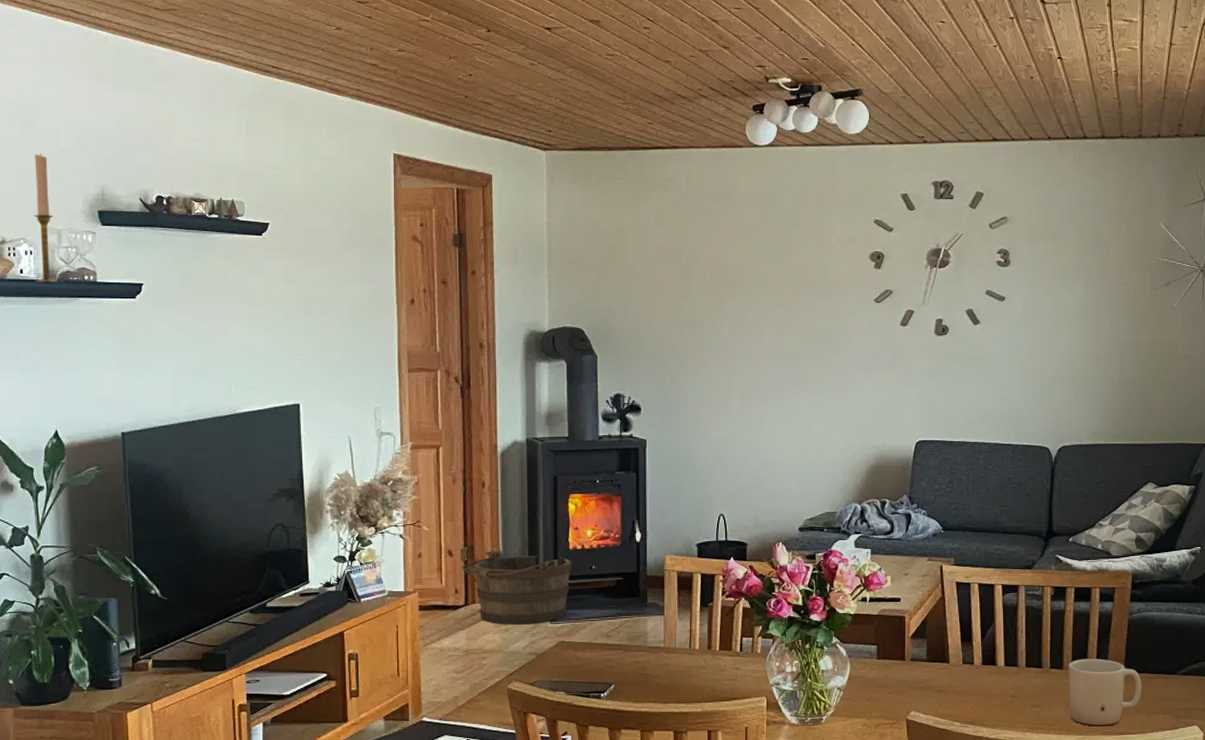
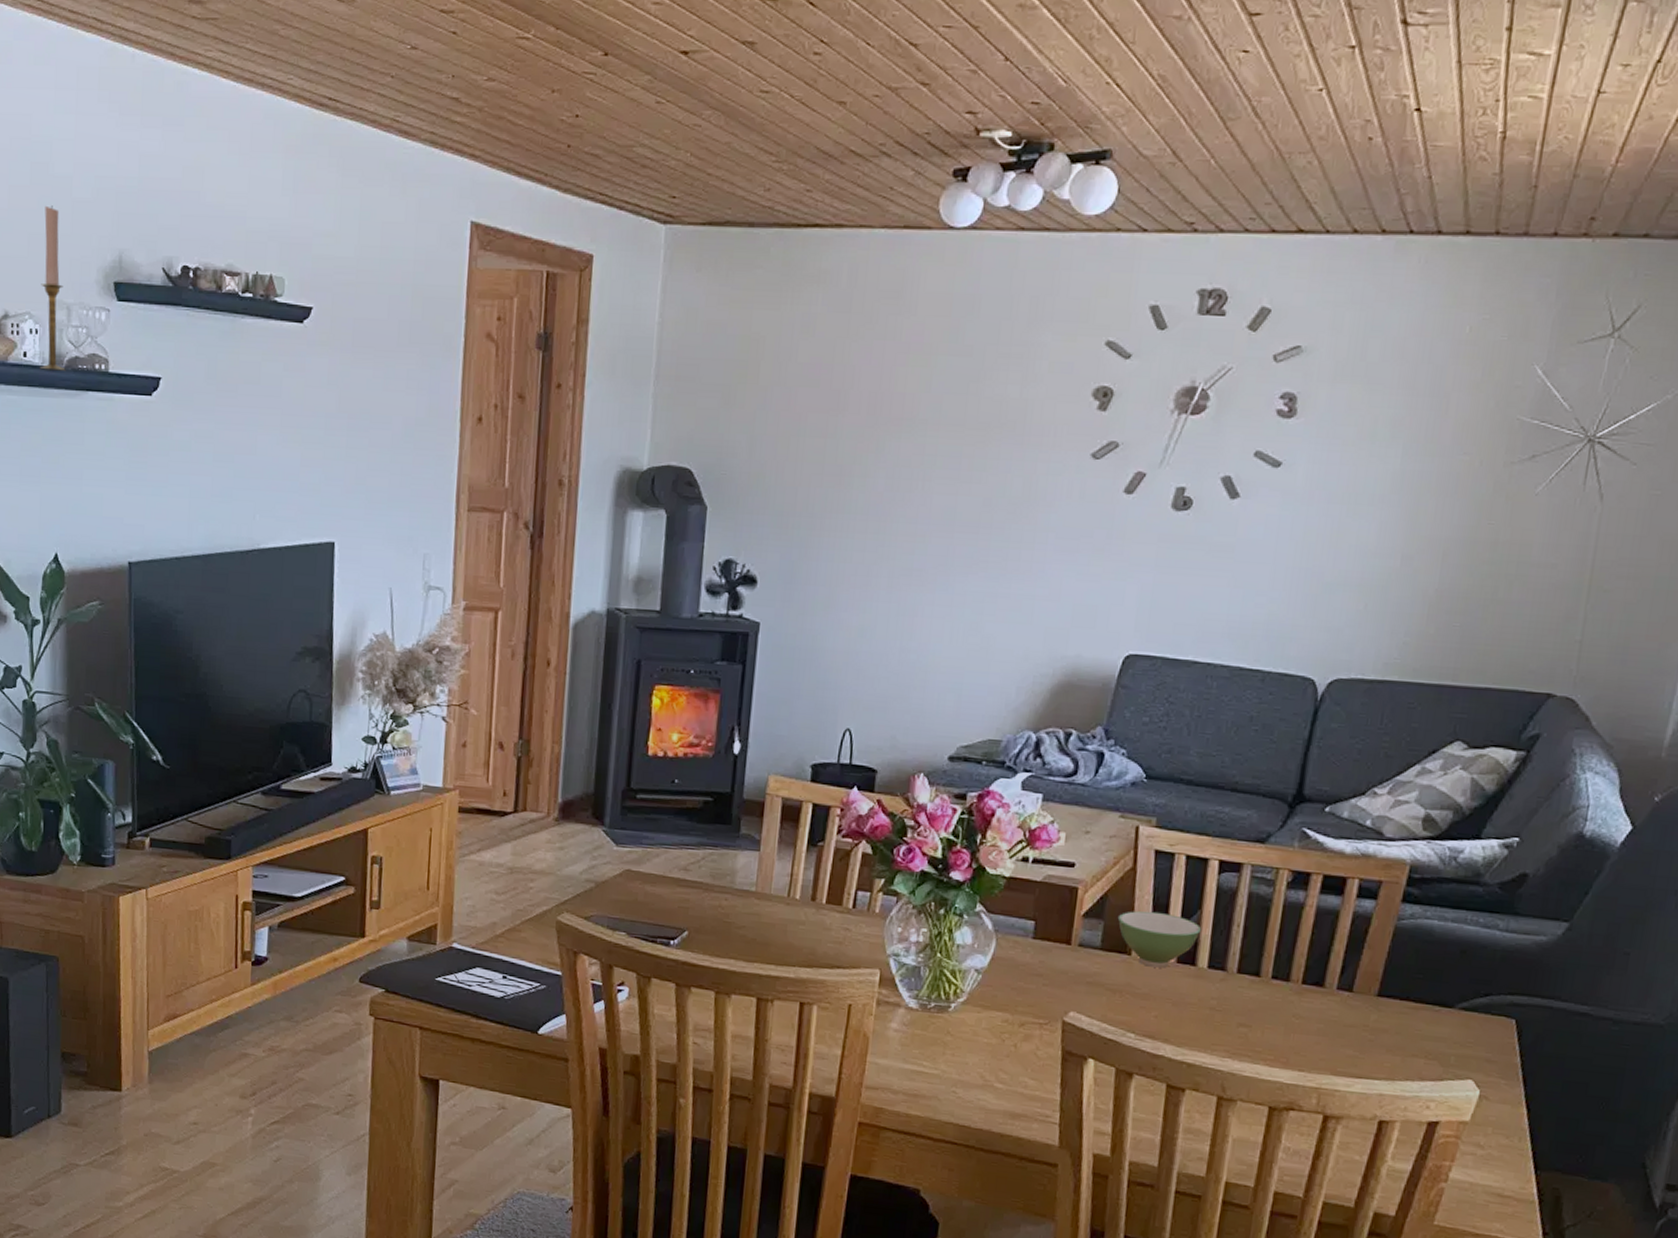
bucket: present [462,550,572,625] -> none [514,747,650,845]
bowl: none [936,628,997,670] -> present [1117,910,1202,968]
mug: present [1068,658,1142,727] -> none [1289,971,1401,1065]

